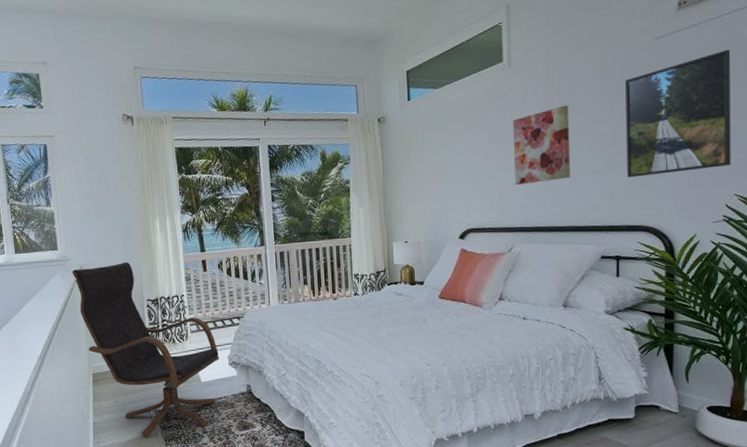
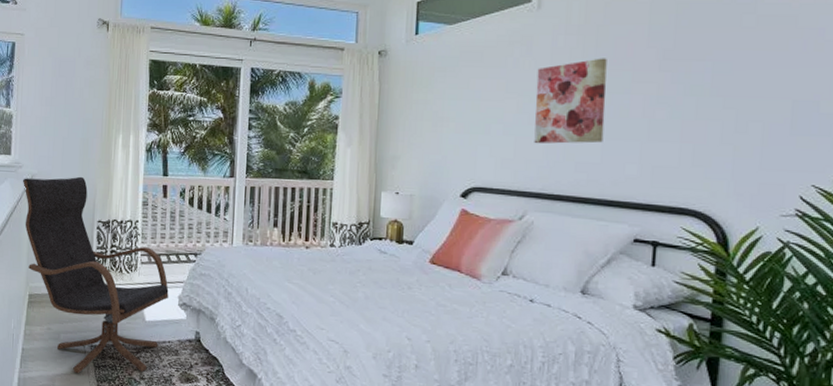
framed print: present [625,49,731,178] -> none [674,12,818,151]

